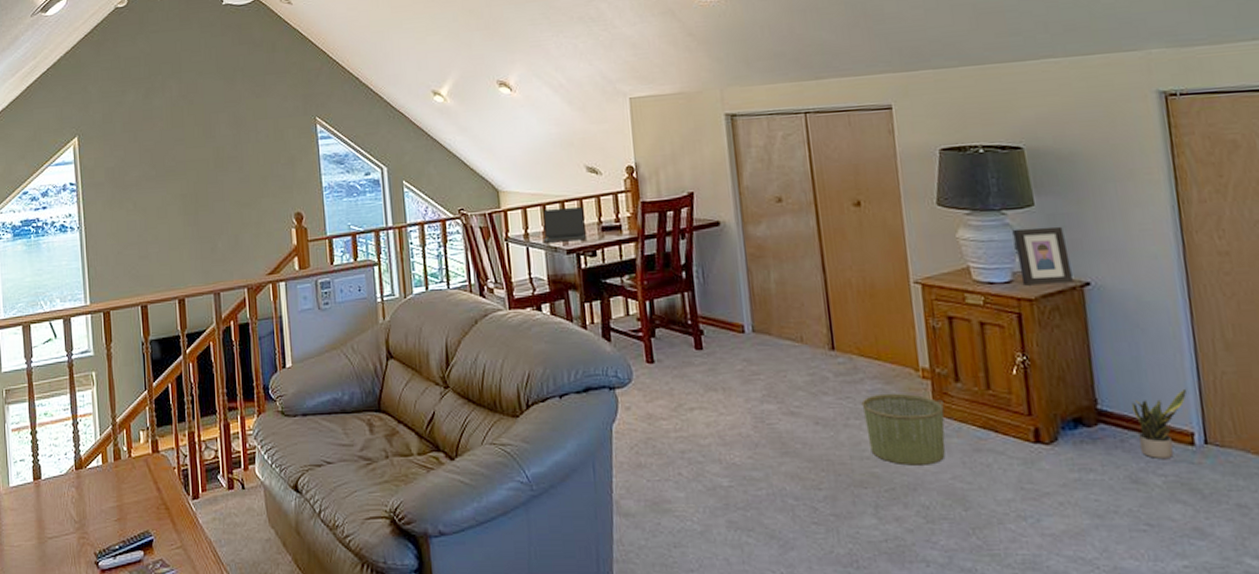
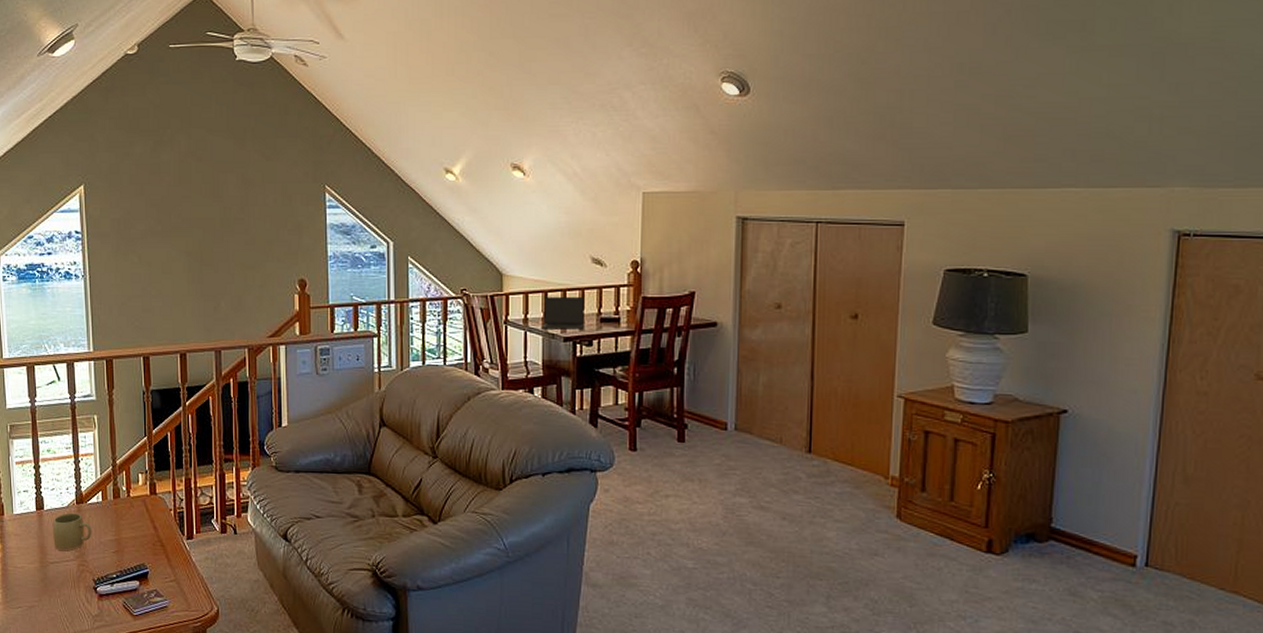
mug: none [50,480,93,524] -> present [52,512,92,552]
basket: present [861,393,945,466] -> none [829,496,907,564]
picture frame: present [1012,226,1073,286] -> none [1001,353,1052,409]
potted plant: present [1132,390,1187,460] -> none [1084,516,1139,577]

